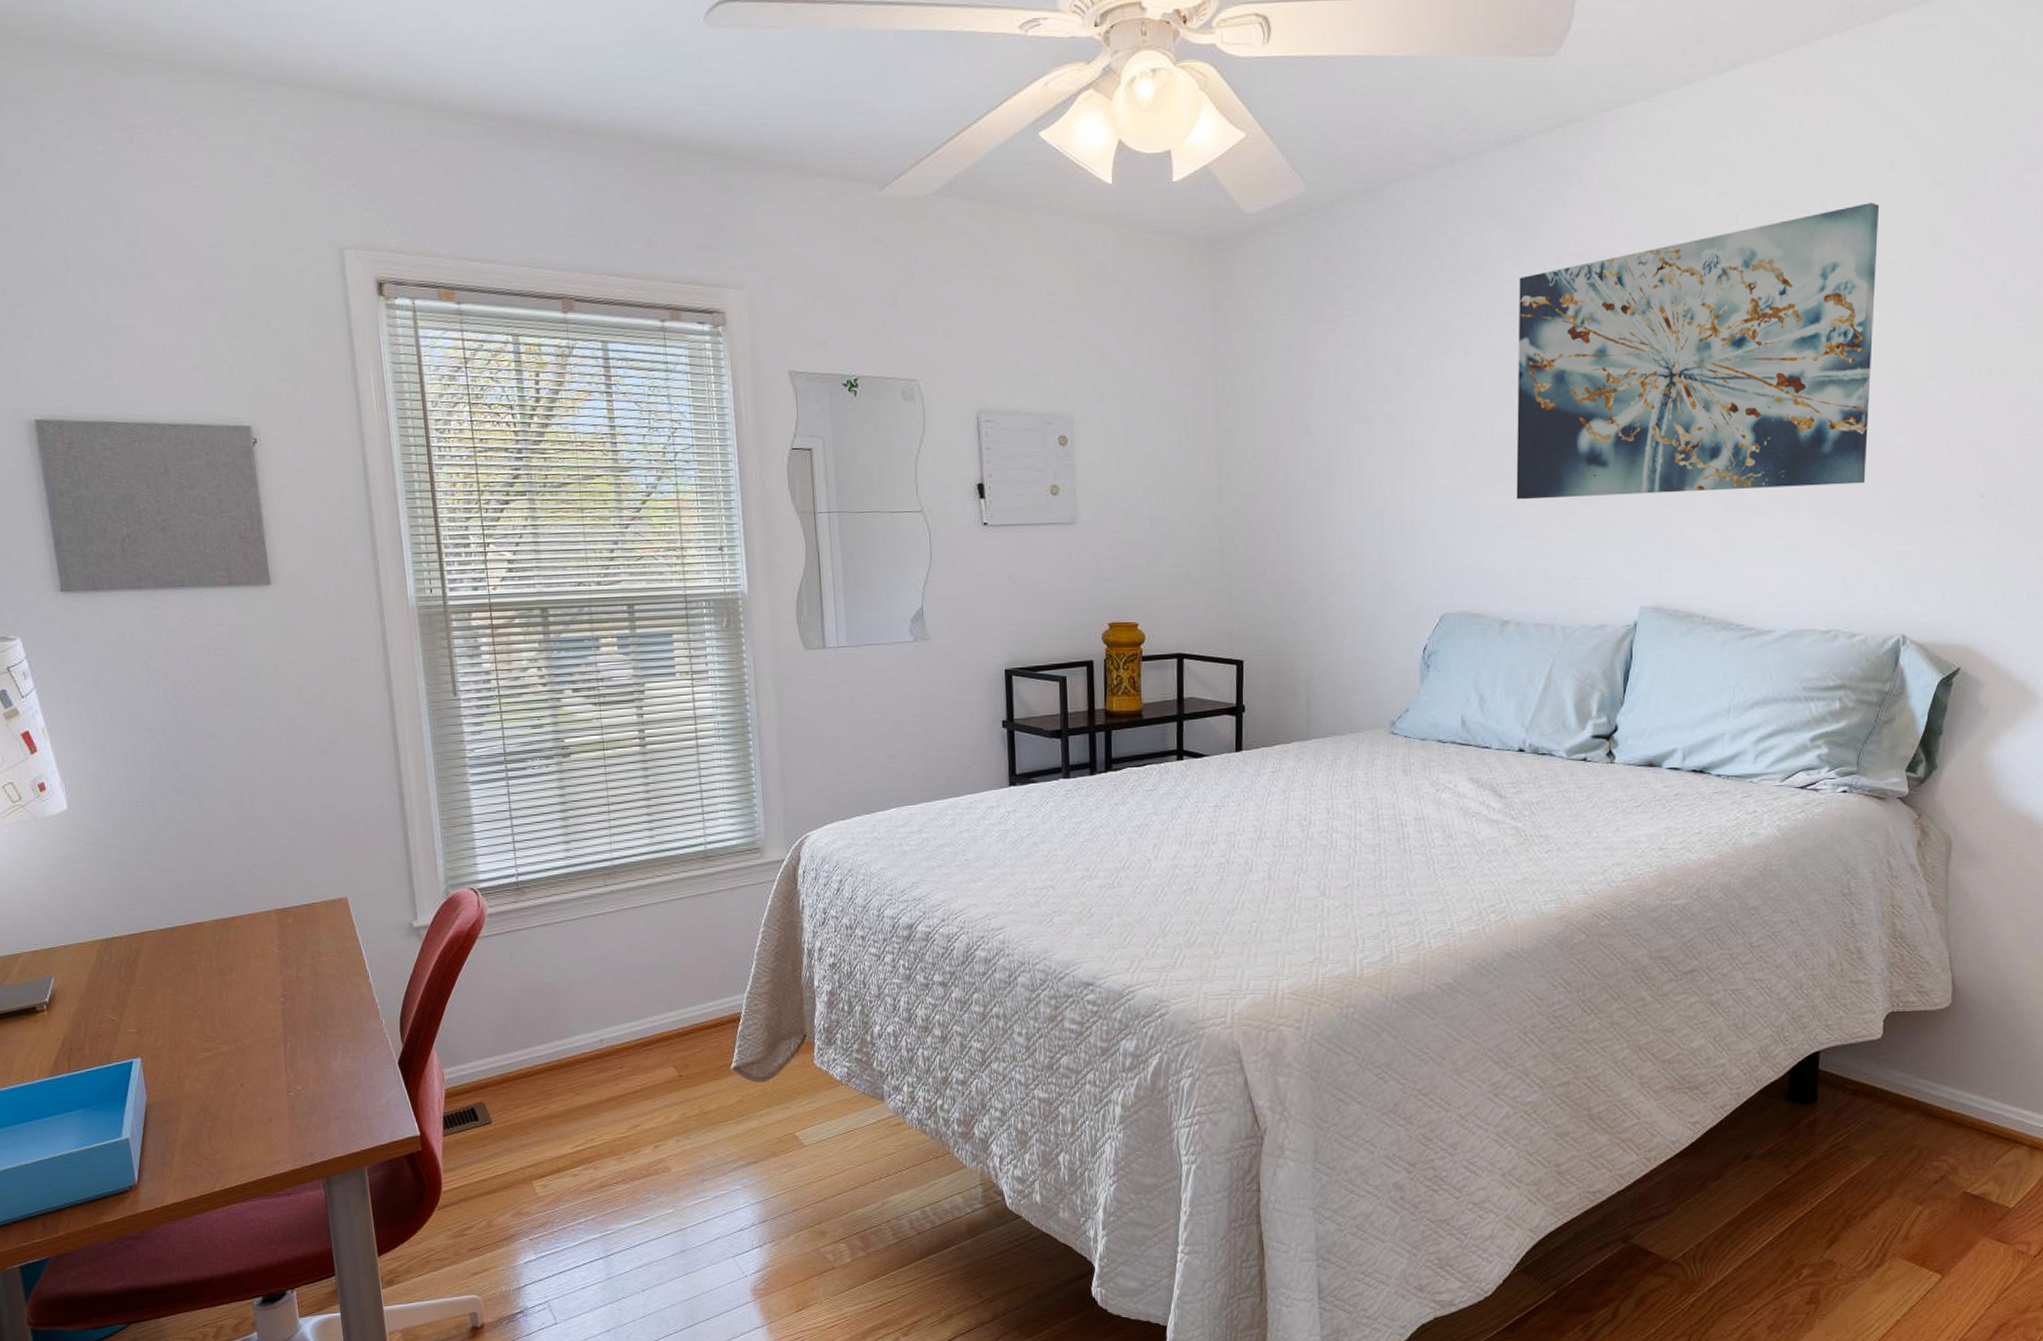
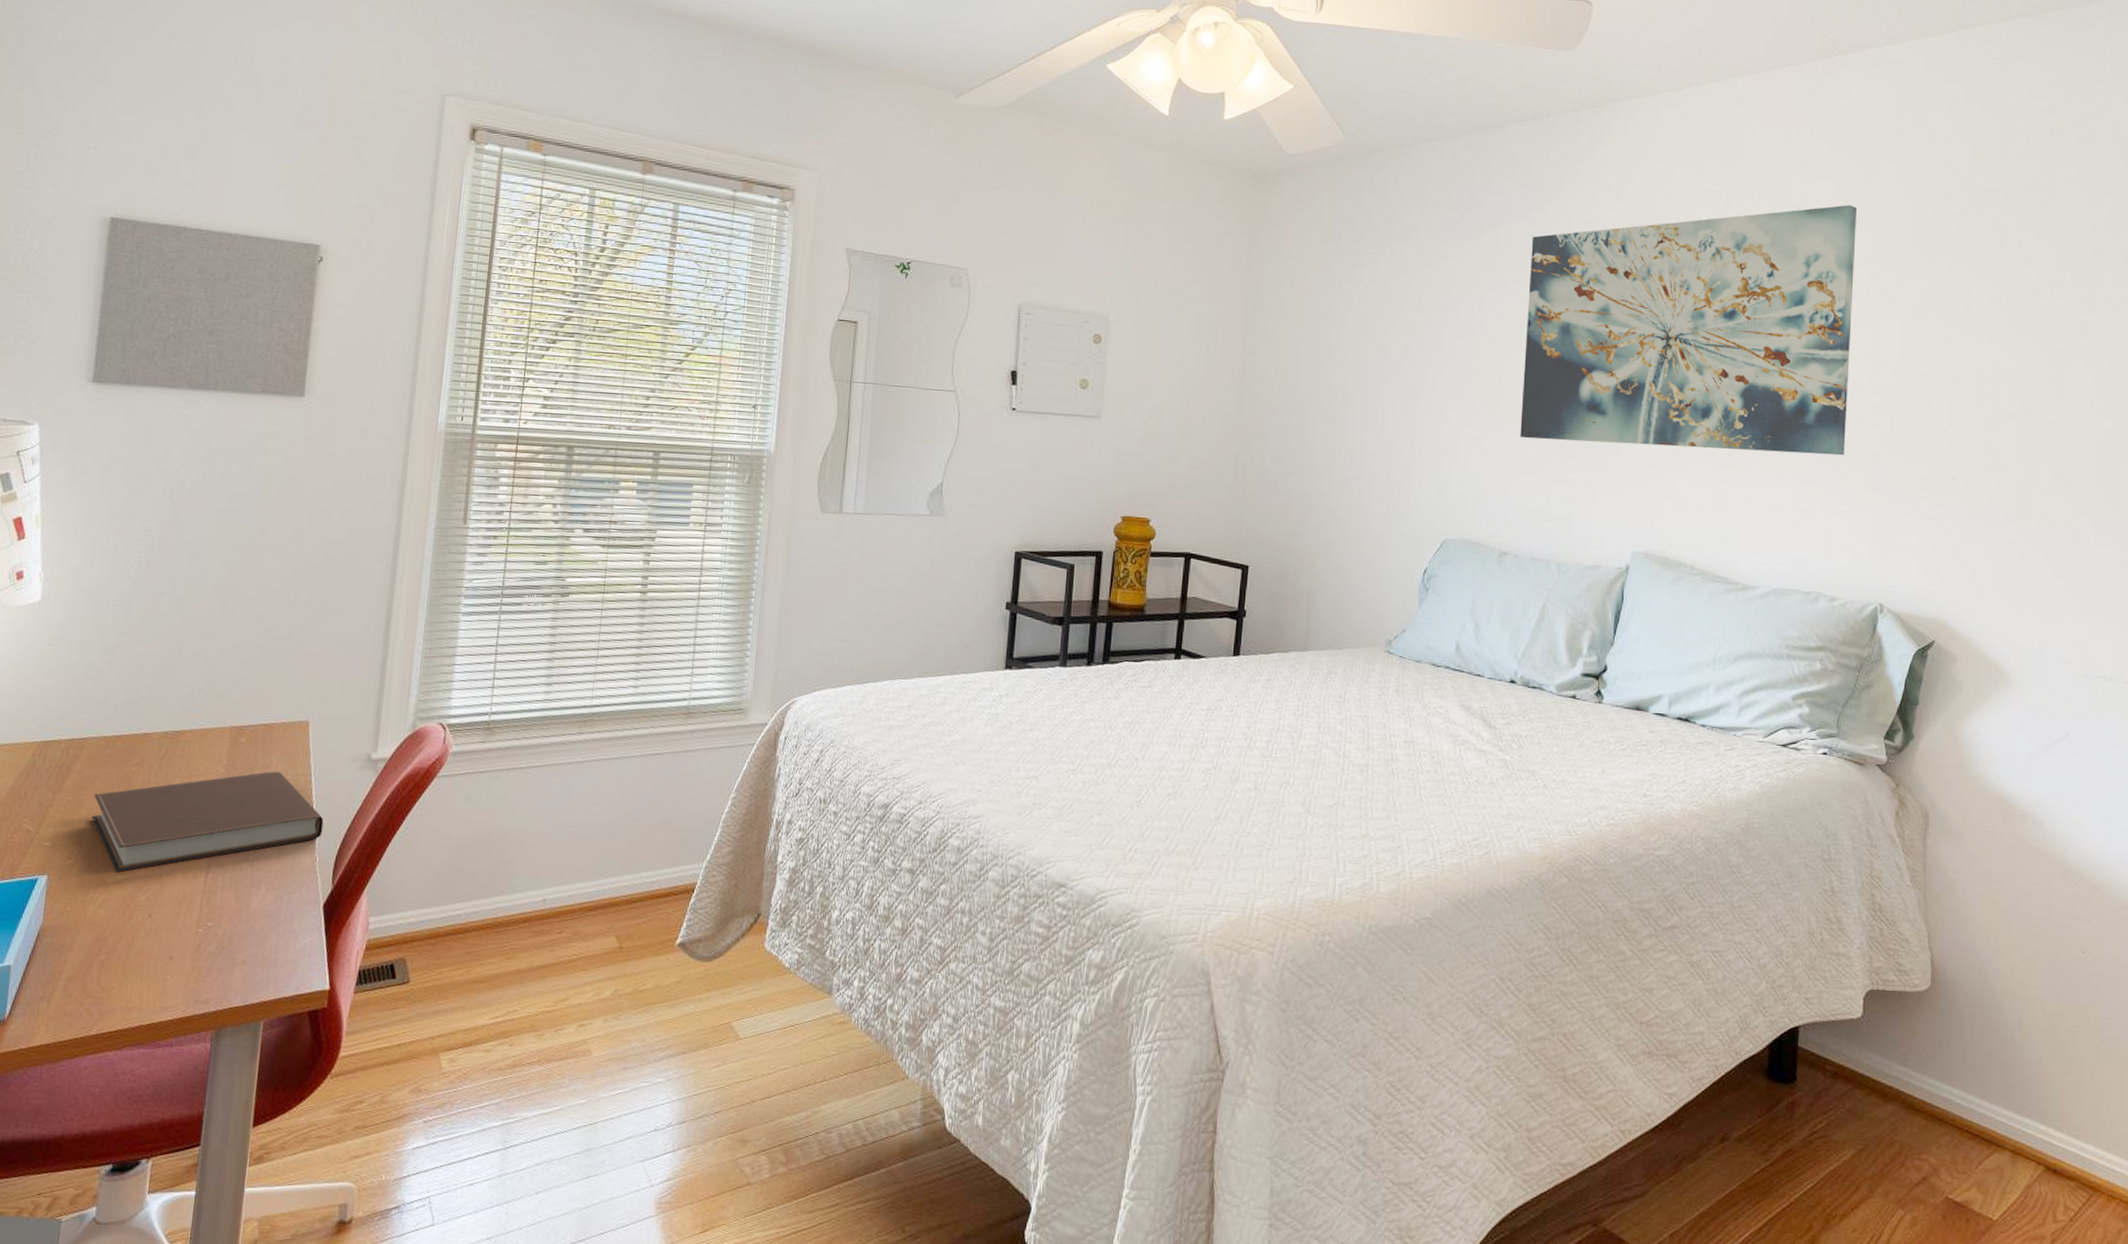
notebook: none [164,946,383,1050] -> present [91,771,324,873]

